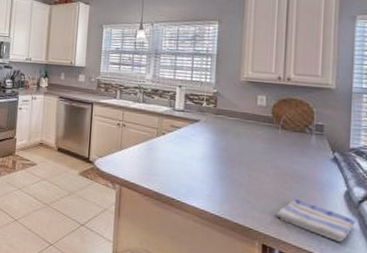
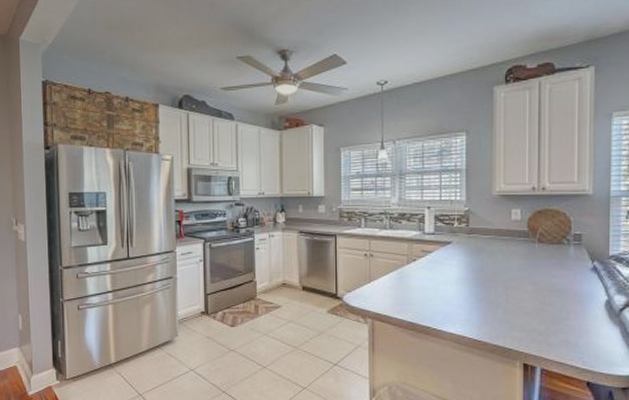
dish towel: present [273,198,355,242] -> none [534,313,617,352]

